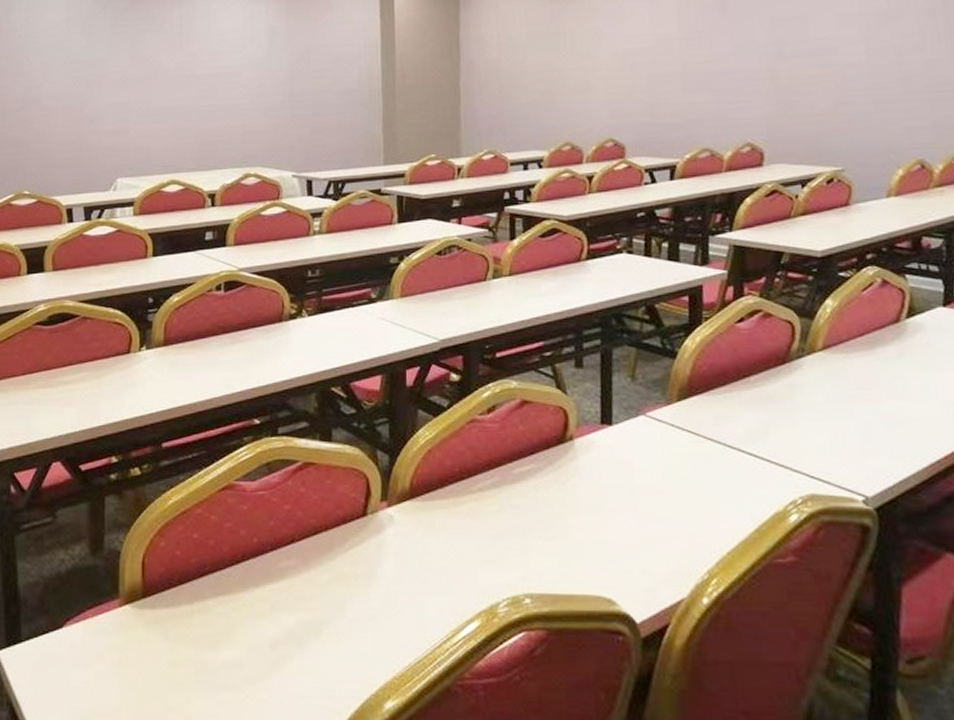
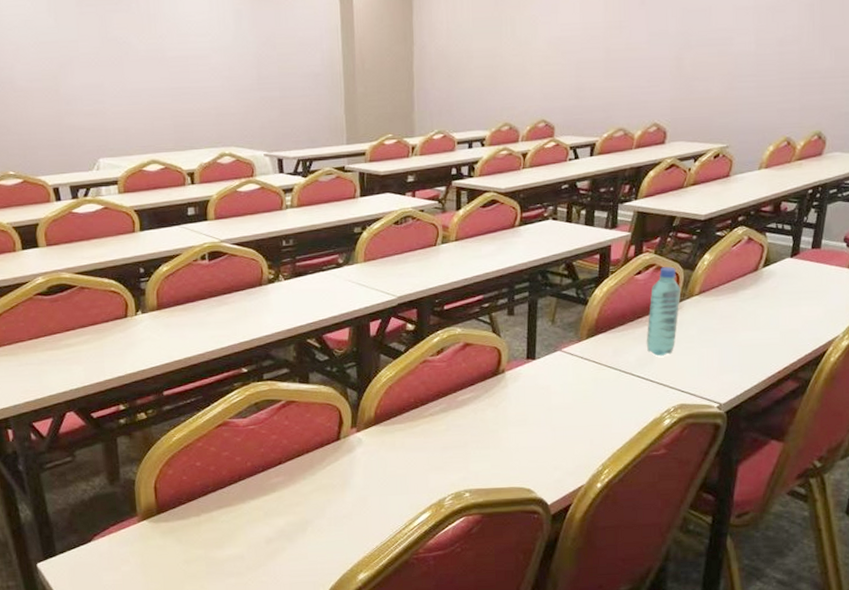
water bottle: none [756,314,799,429] -> present [646,267,681,357]

